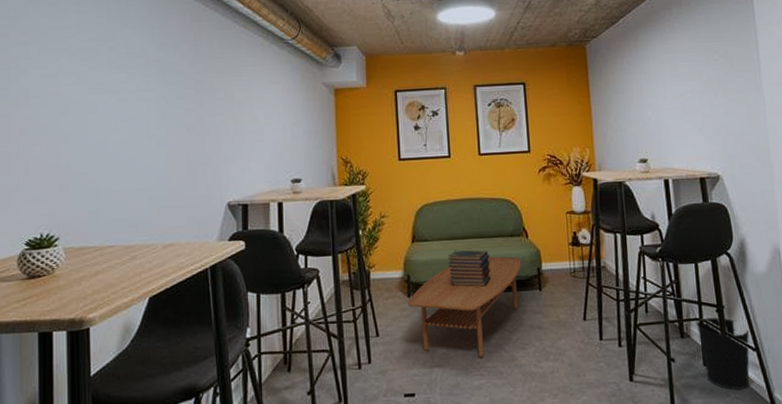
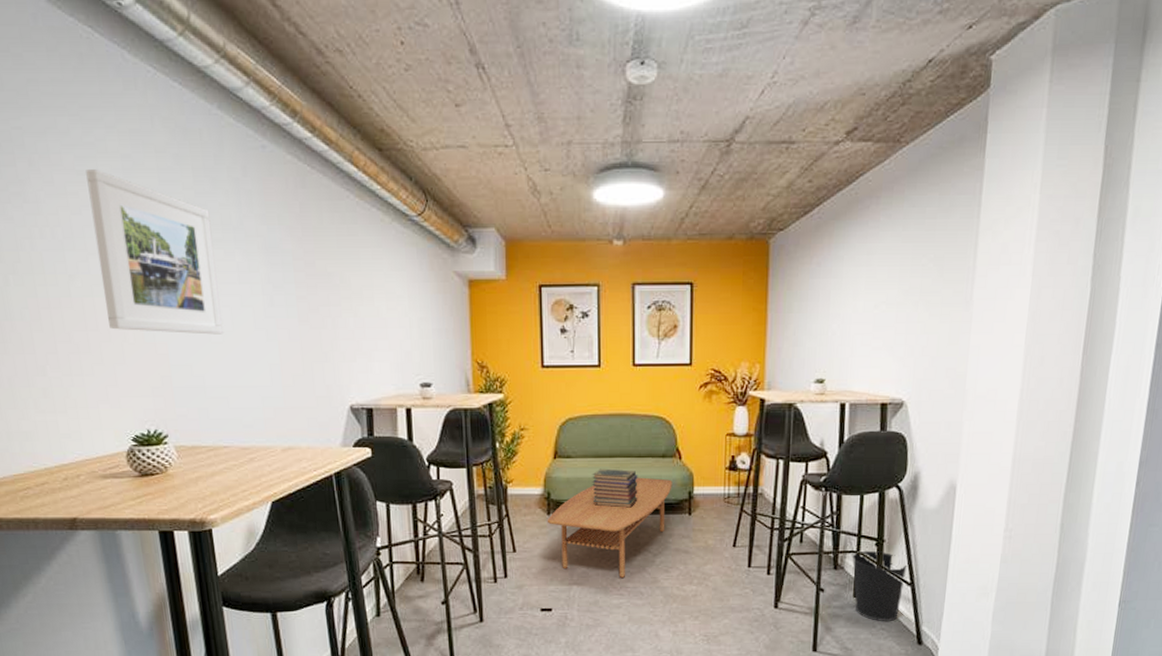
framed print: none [18,15,119,145] -> present [86,169,223,335]

